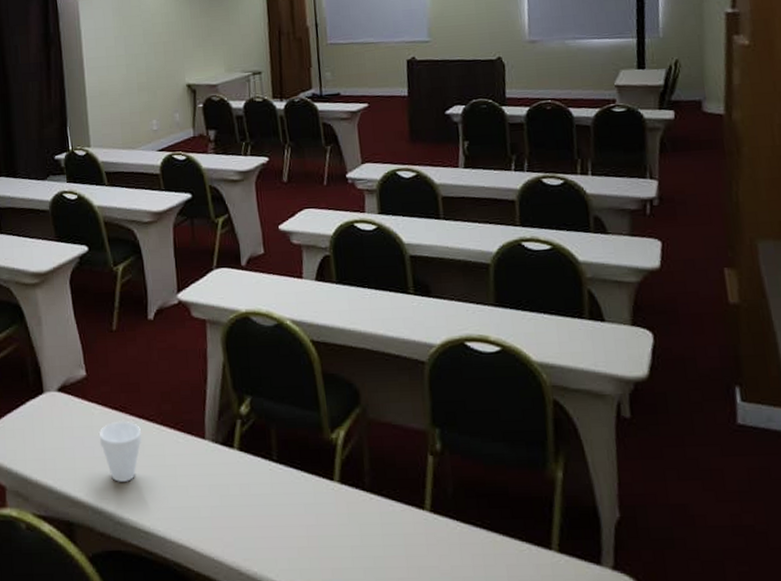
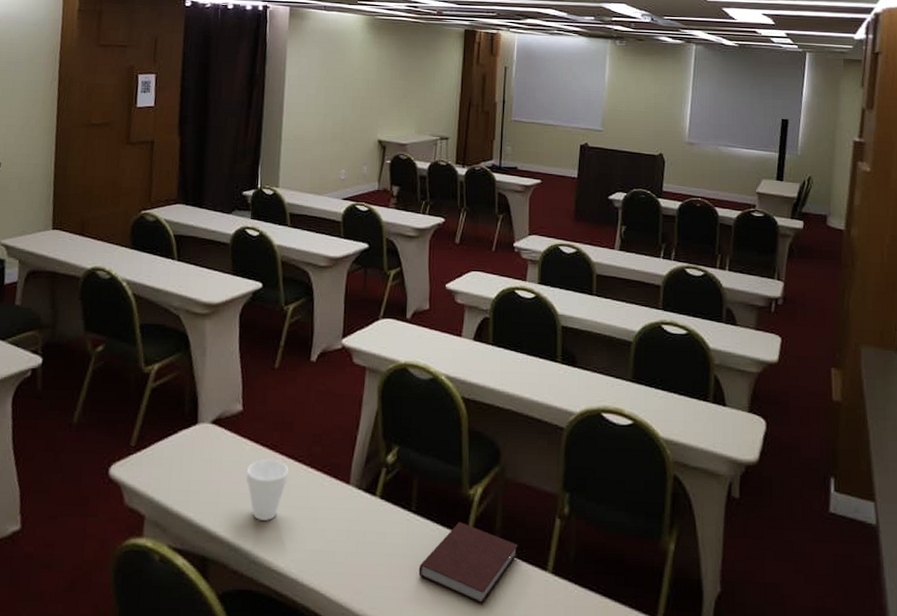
notebook: none [288,467,391,548] -> present [418,522,518,604]

